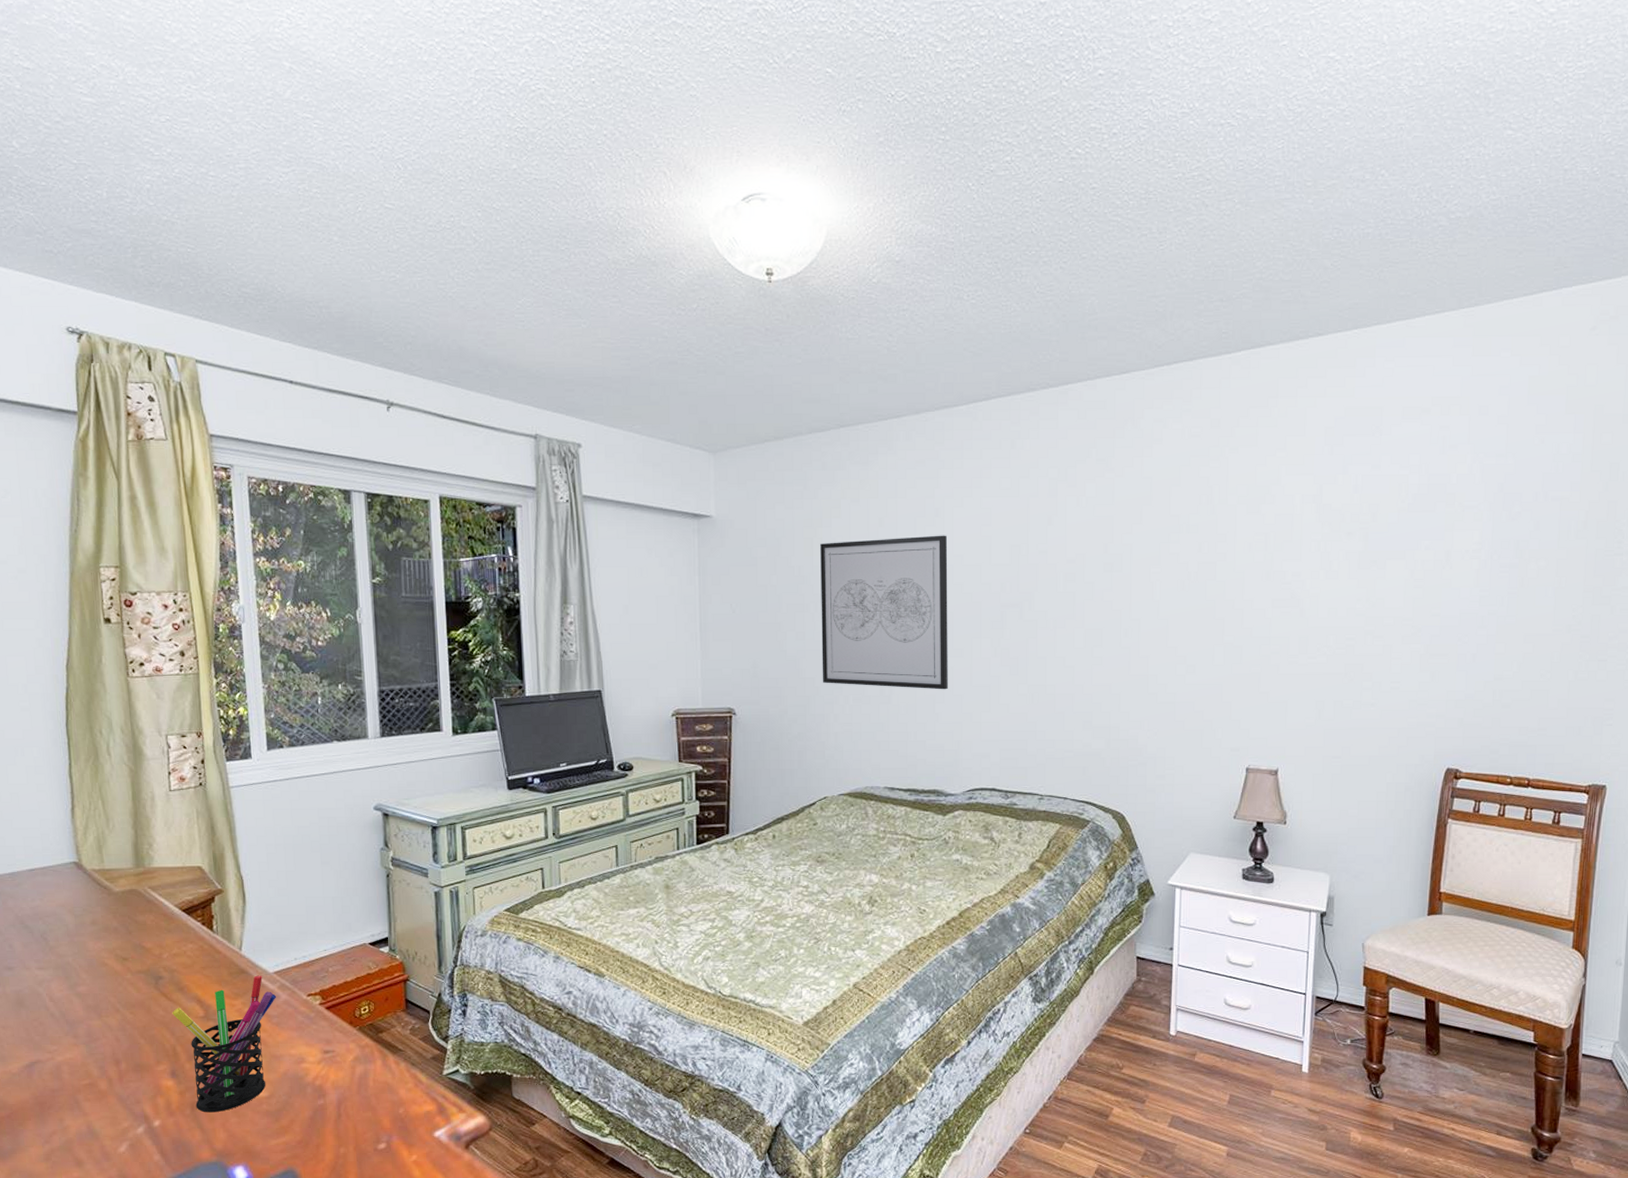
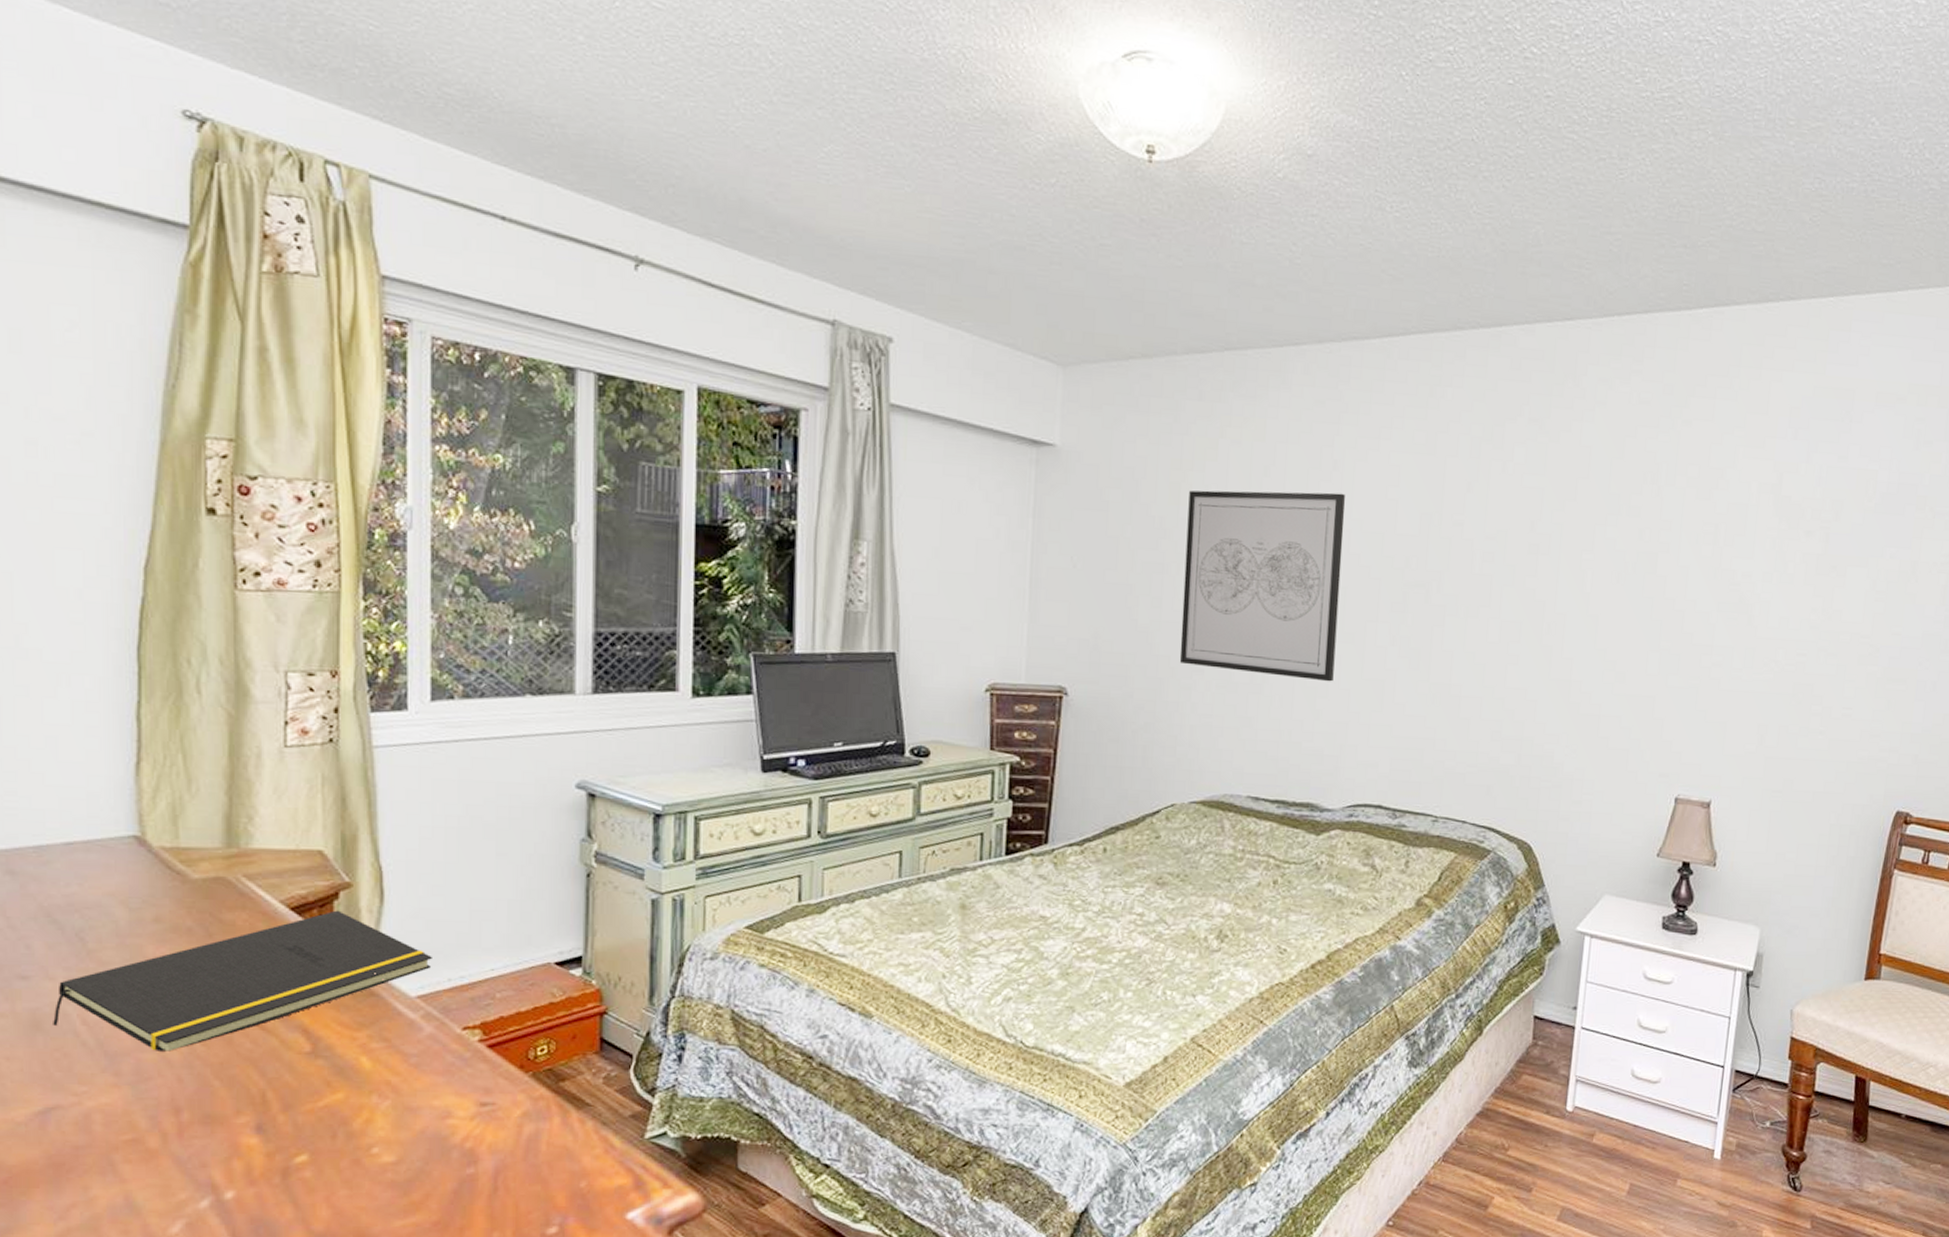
notepad: none [31,910,283,1019] -> present [53,910,432,1052]
pen holder: present [172,975,277,1113] -> none [264,999,419,1182]

